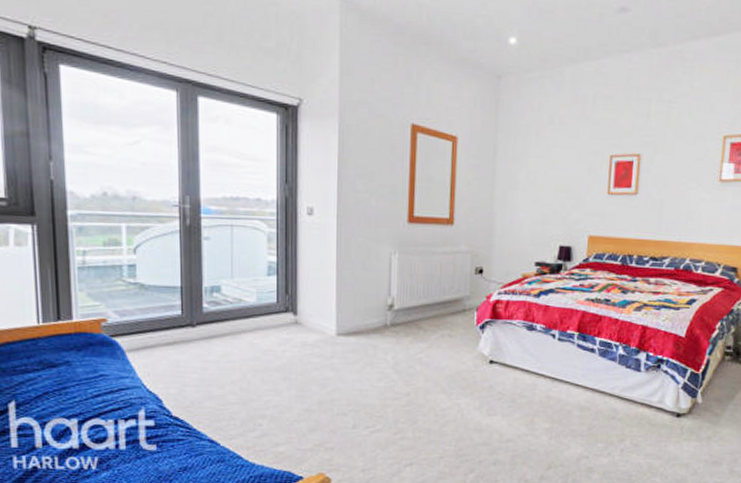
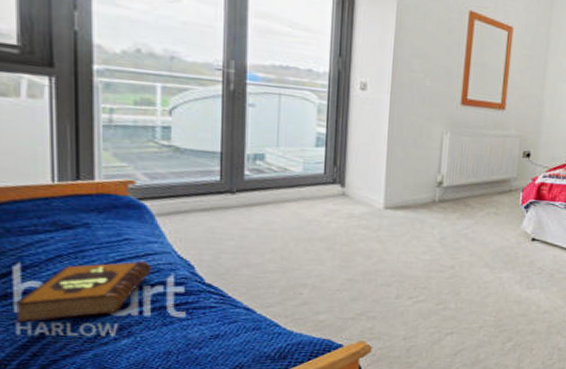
hardback book: none [10,396,125,458] -> present [13,261,152,324]

